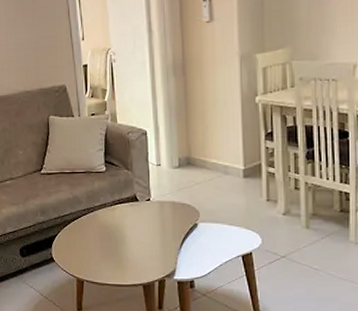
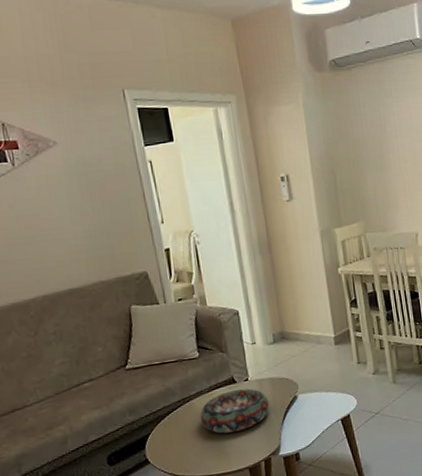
decorative bowl: none [101,208,169,248] -> present [200,388,270,434]

